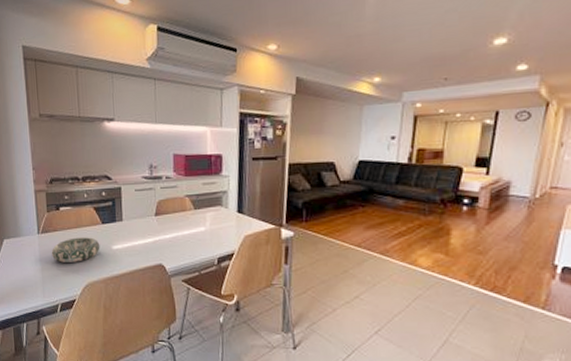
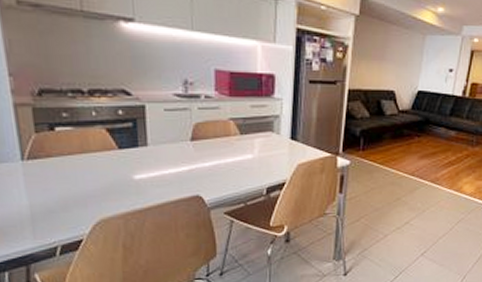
decorative bowl: present [51,237,100,263] -> none [43,165,117,196]

